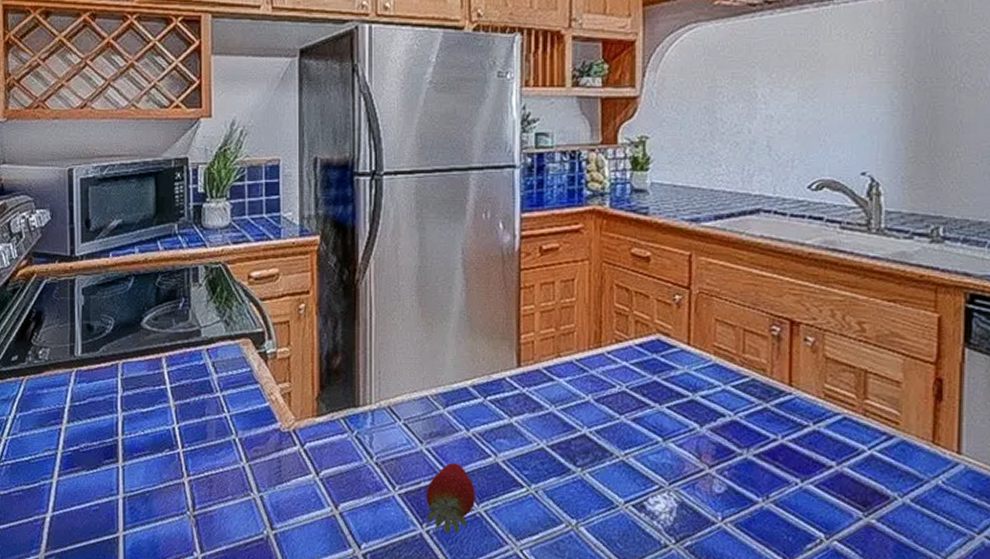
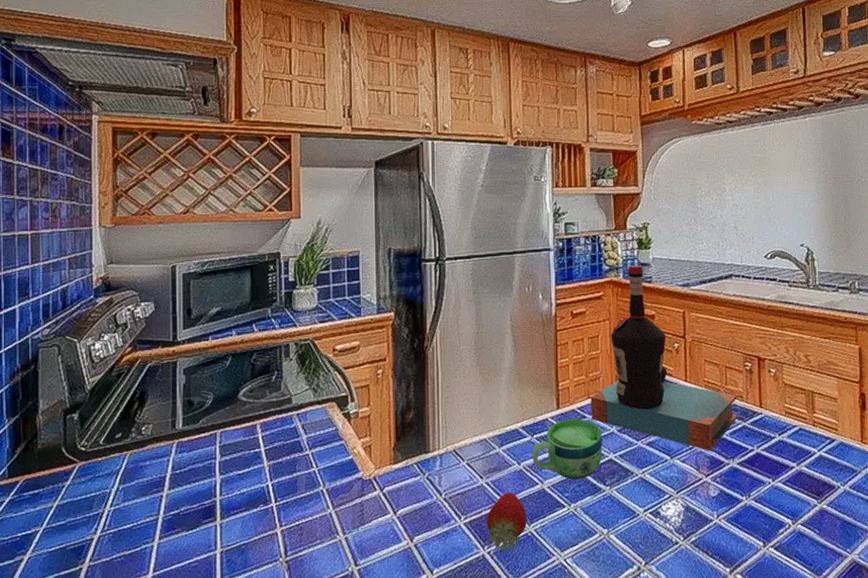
cup: none [484,380,574,456] -> present [532,419,602,480]
bottle: none [561,191,758,436] -> present [591,265,738,451]

